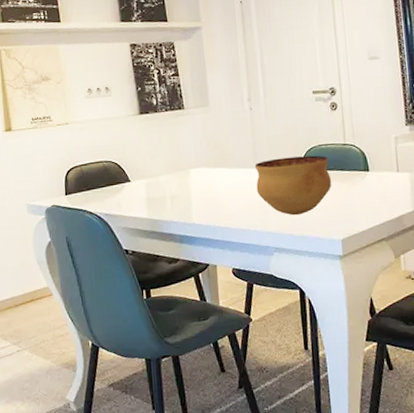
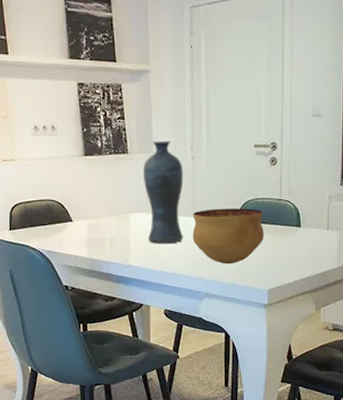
vase: none [200,93,248,199] -> present [143,140,184,244]

